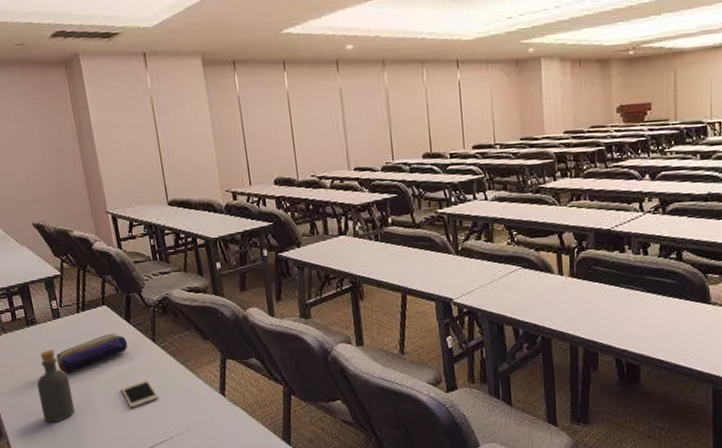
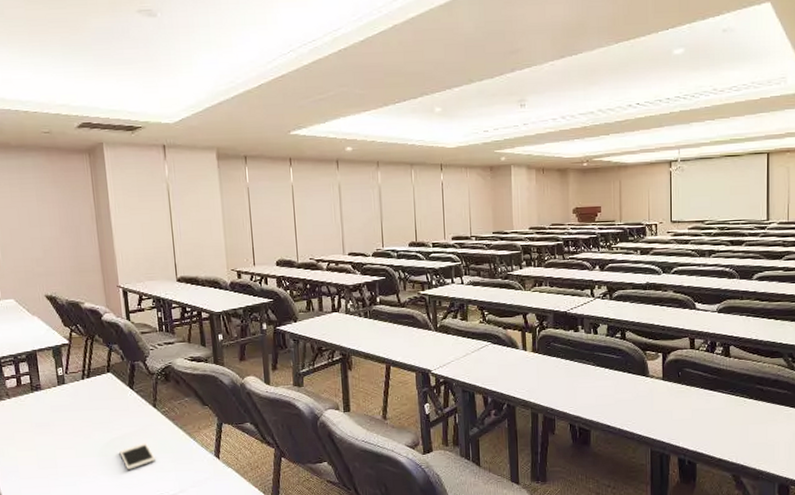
bottle: present [37,350,75,423] -> none [36,415,73,485]
pencil case: present [56,333,128,373] -> none [58,399,129,437]

